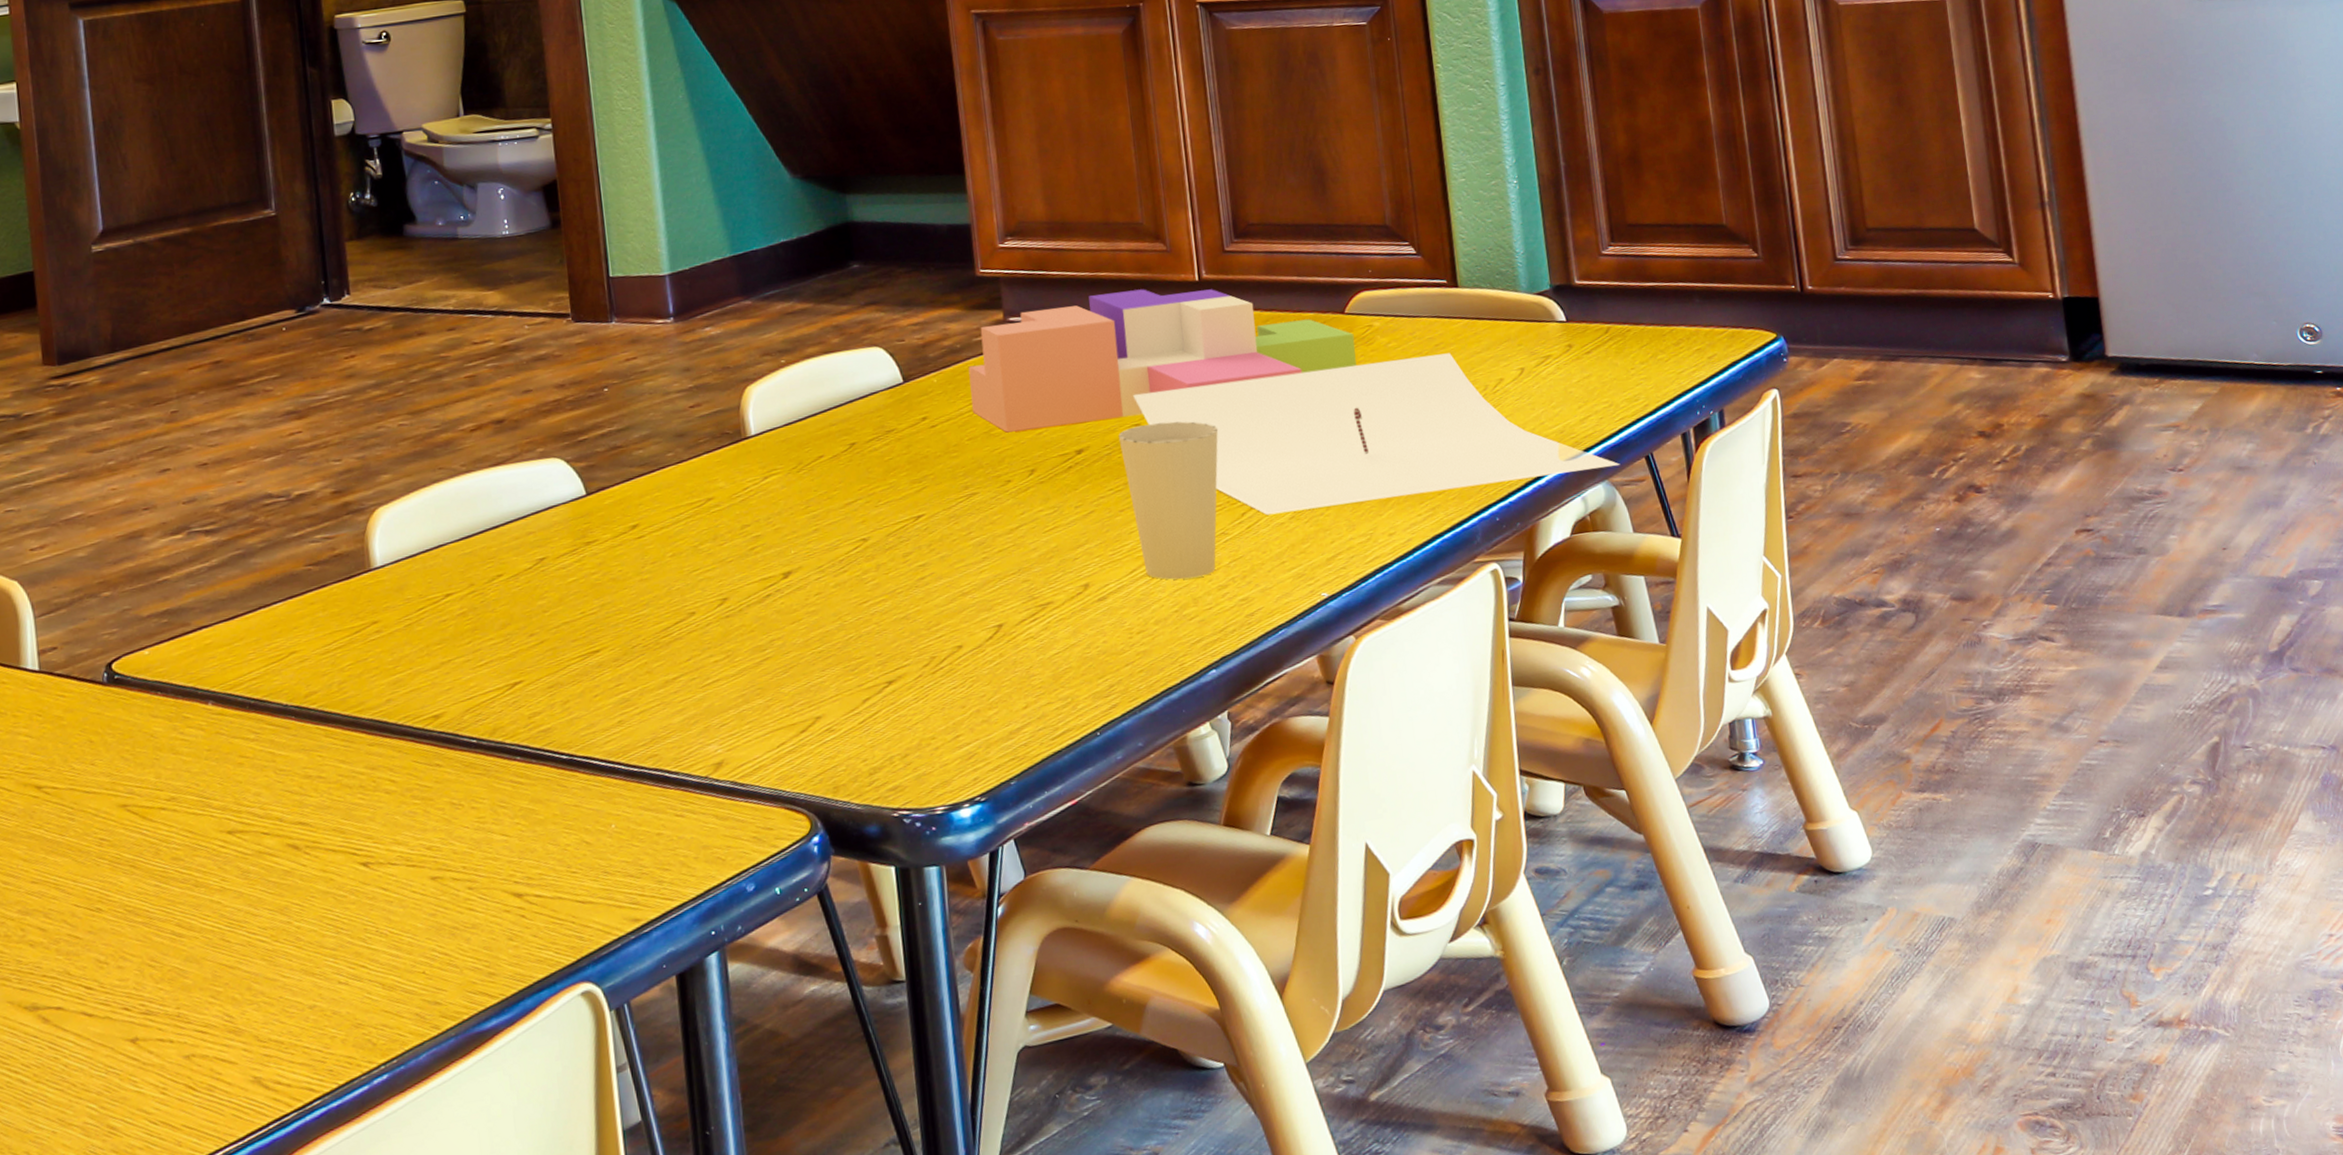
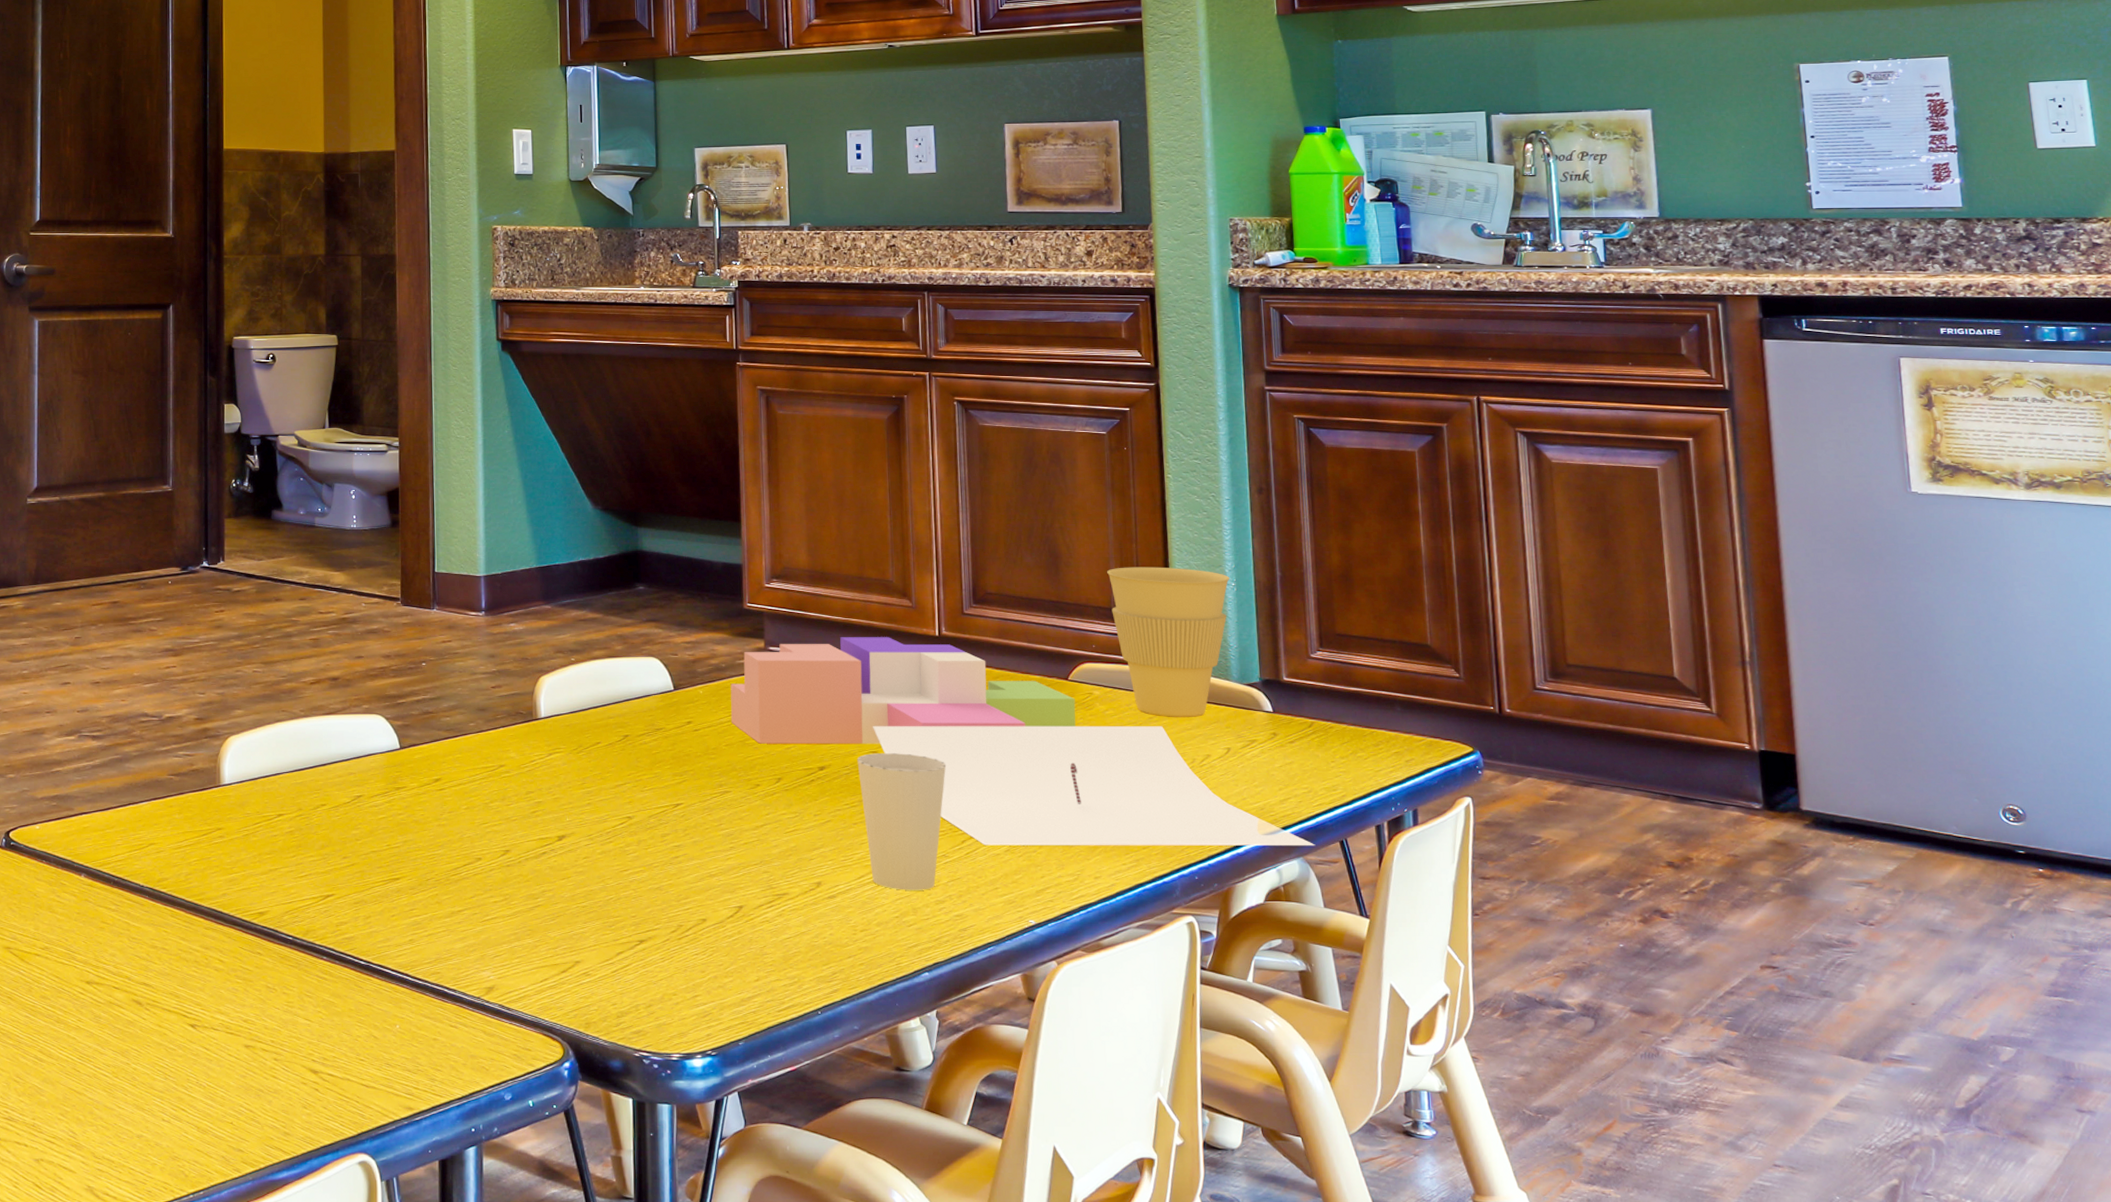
cup: none [1378,169,1512,342] -> present [1107,567,1230,718]

